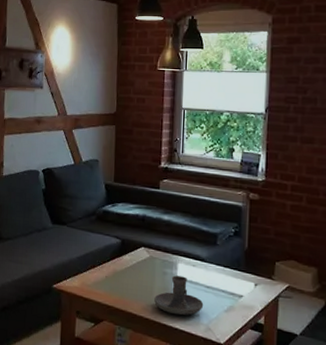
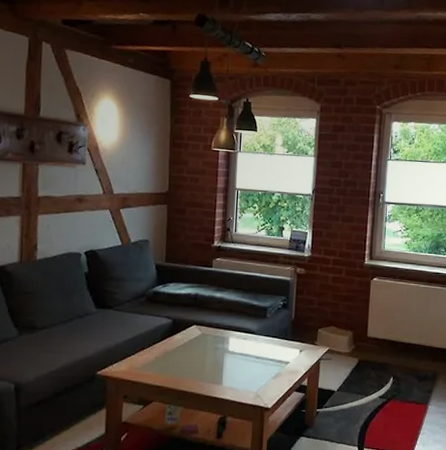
candle holder: present [154,275,204,316] -> none [206,350,253,387]

